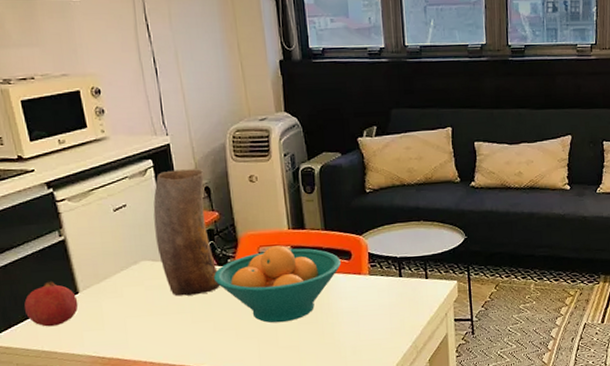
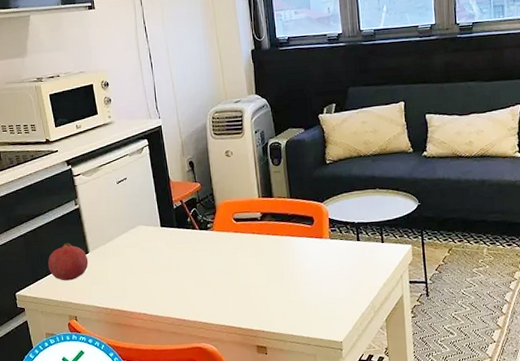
vase: present [153,169,220,296] -> none [147,146,201,257]
fruit bowl: present [214,245,341,323] -> none [196,212,304,282]

